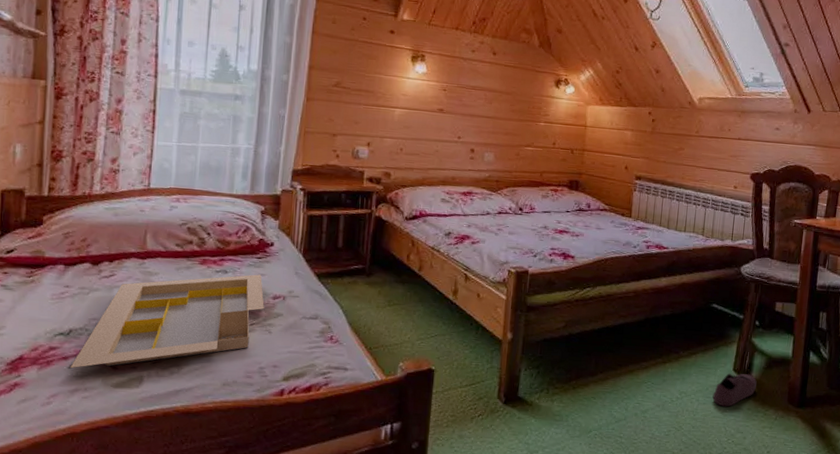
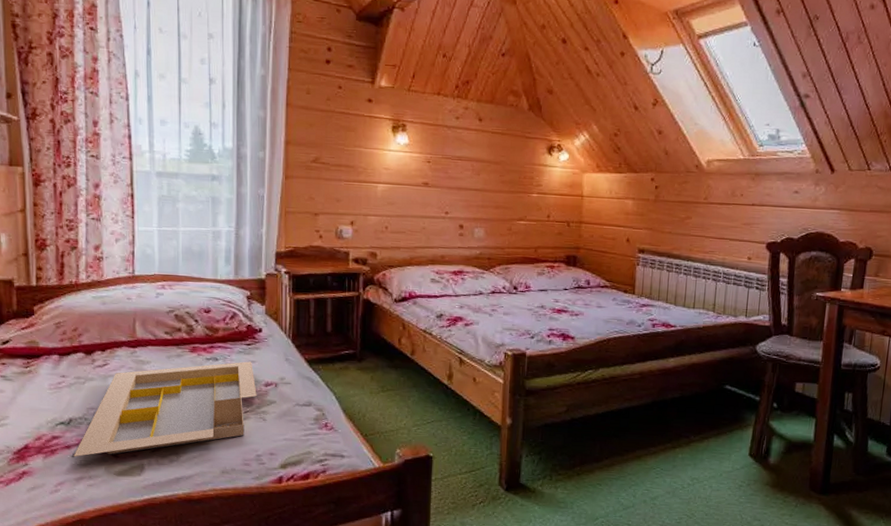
shoe: present [712,373,757,407] -> none [727,458,775,494]

